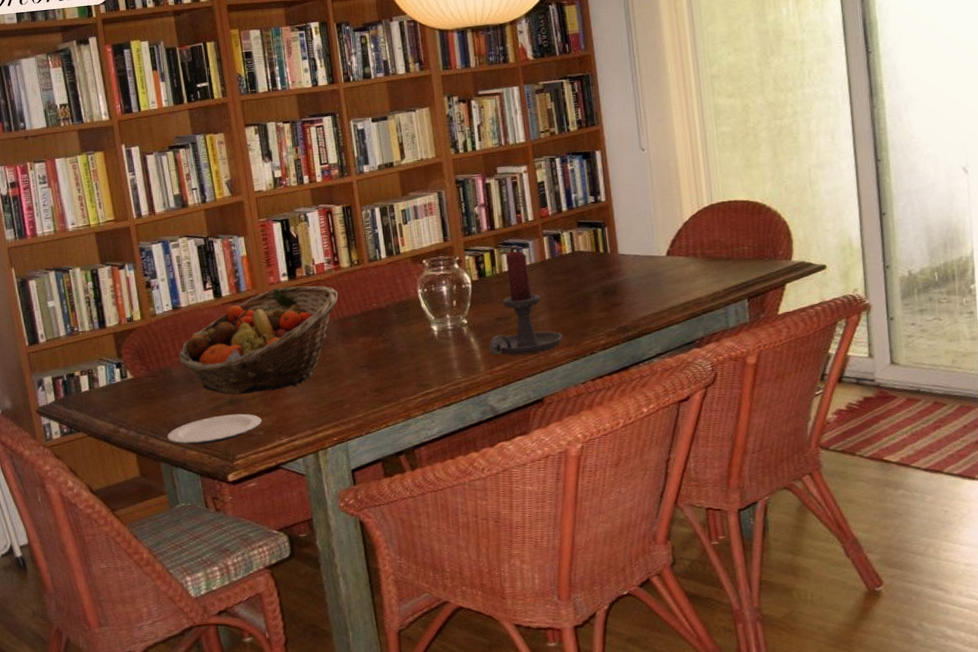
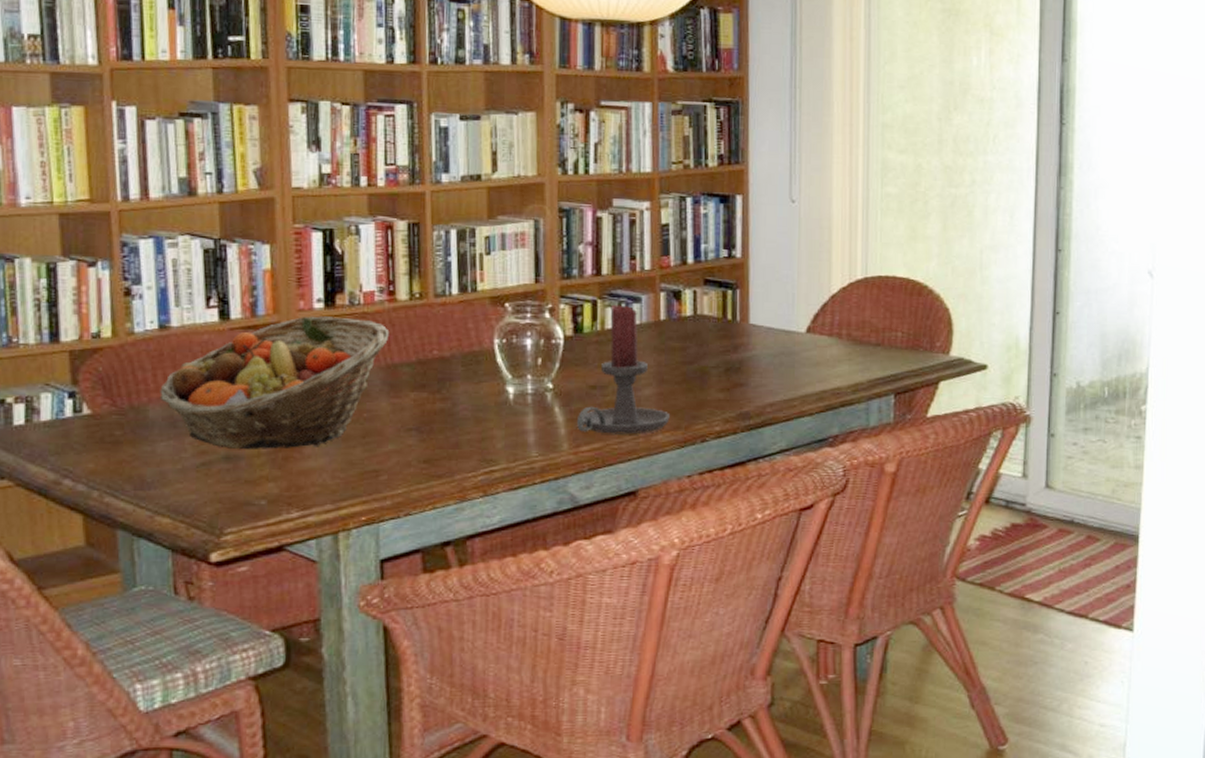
plate: present [167,413,262,445] -> none [130,474,267,510]

